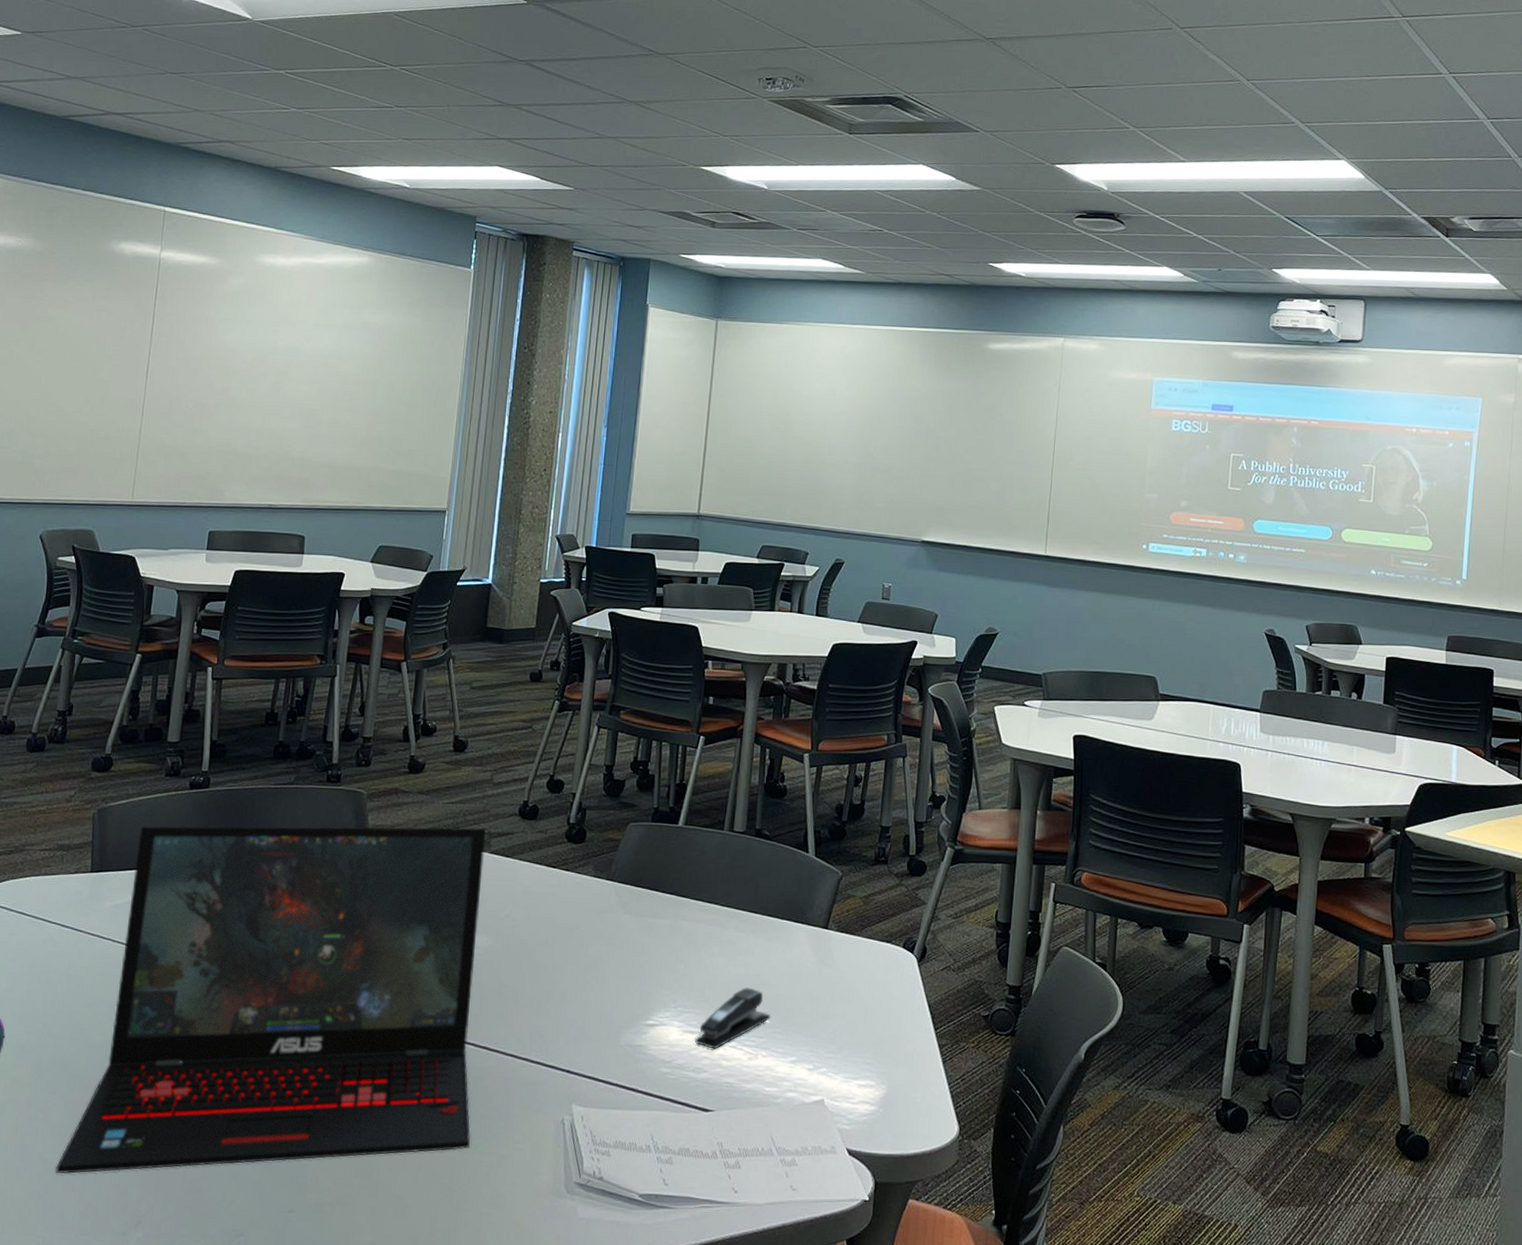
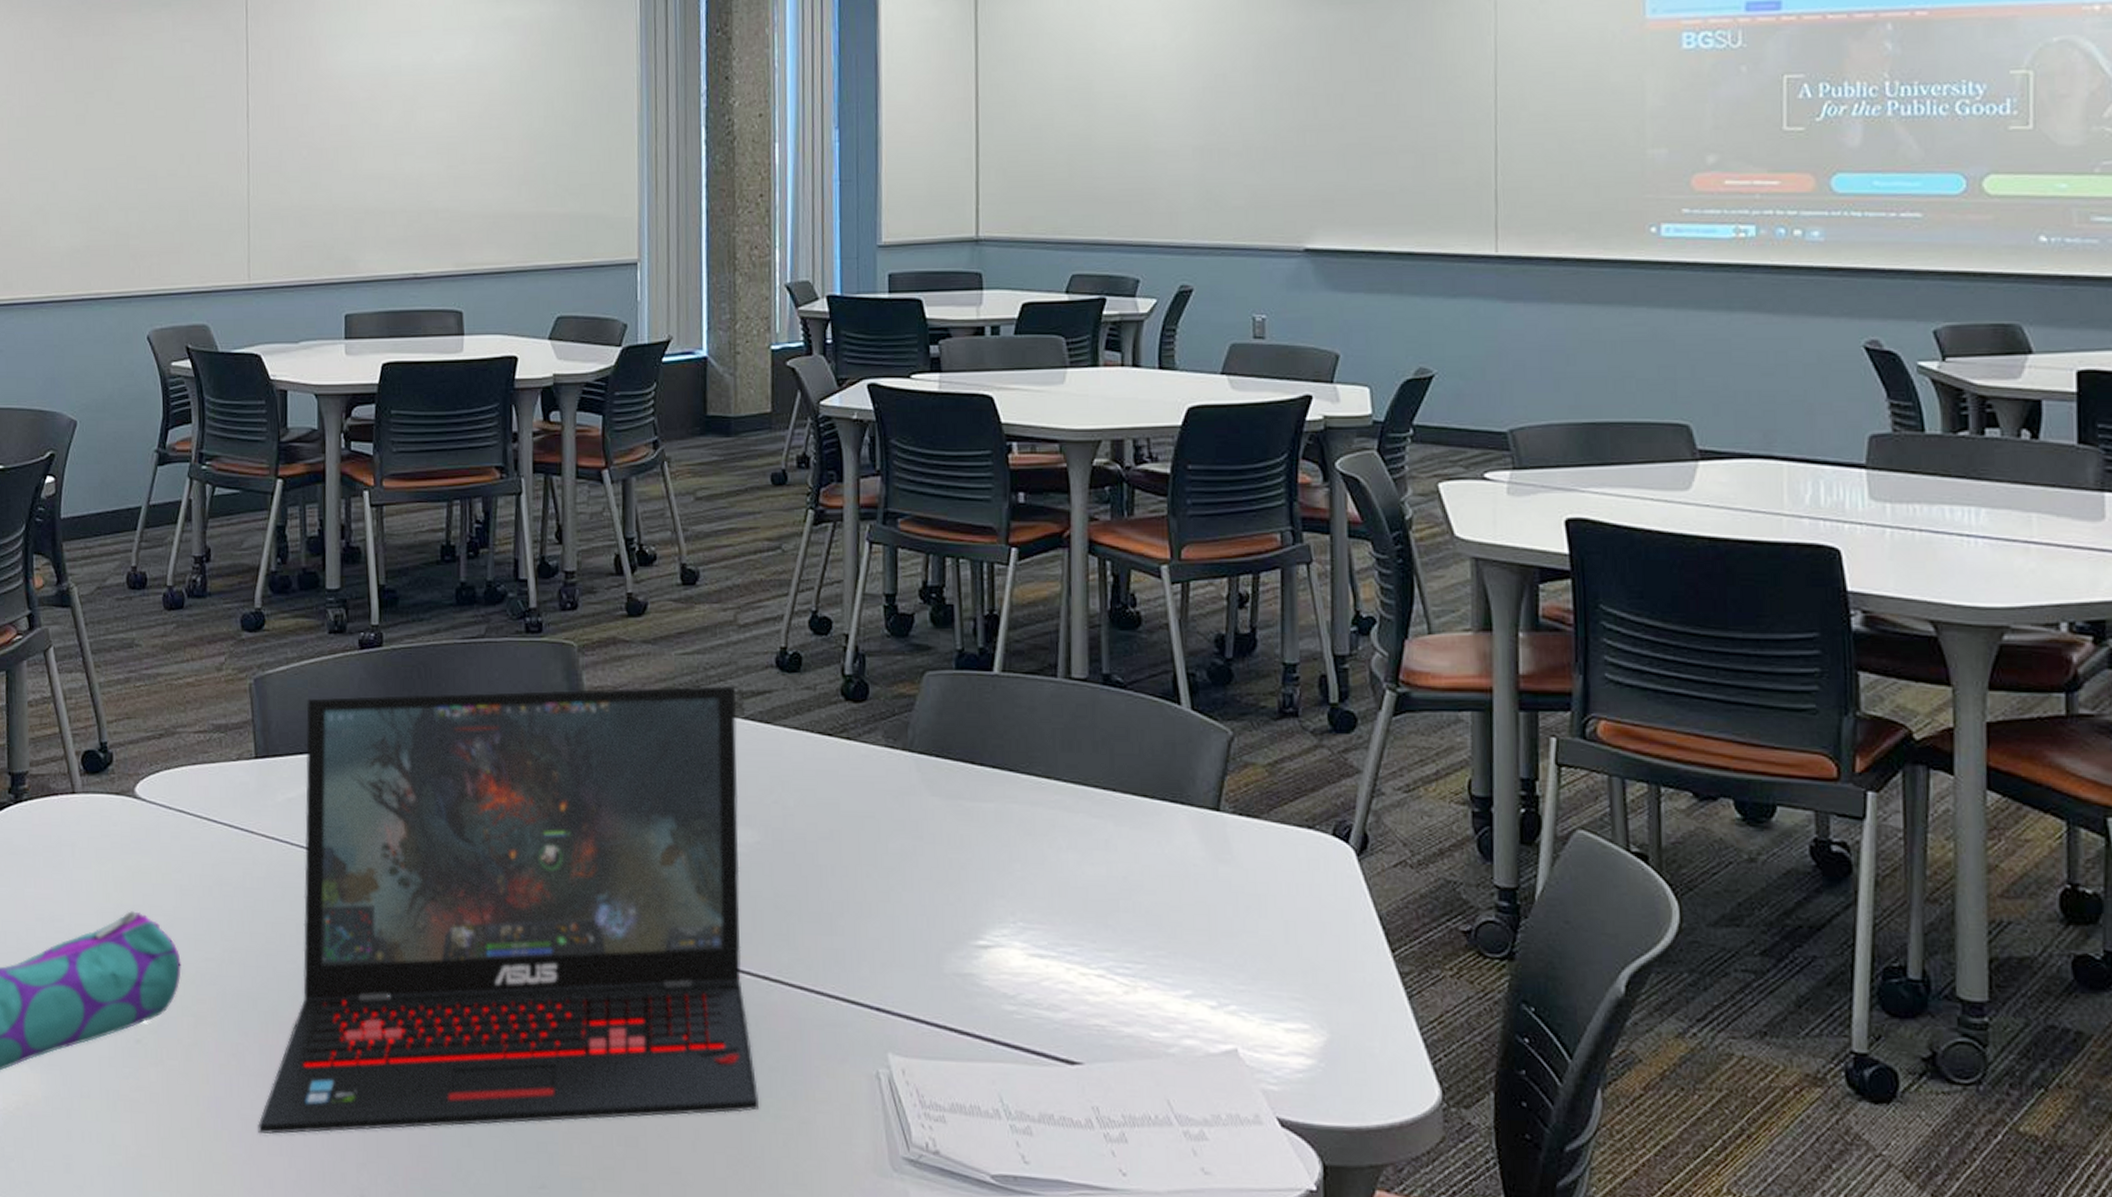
stapler: present [695,987,771,1049] -> none [1047,894,1150,979]

